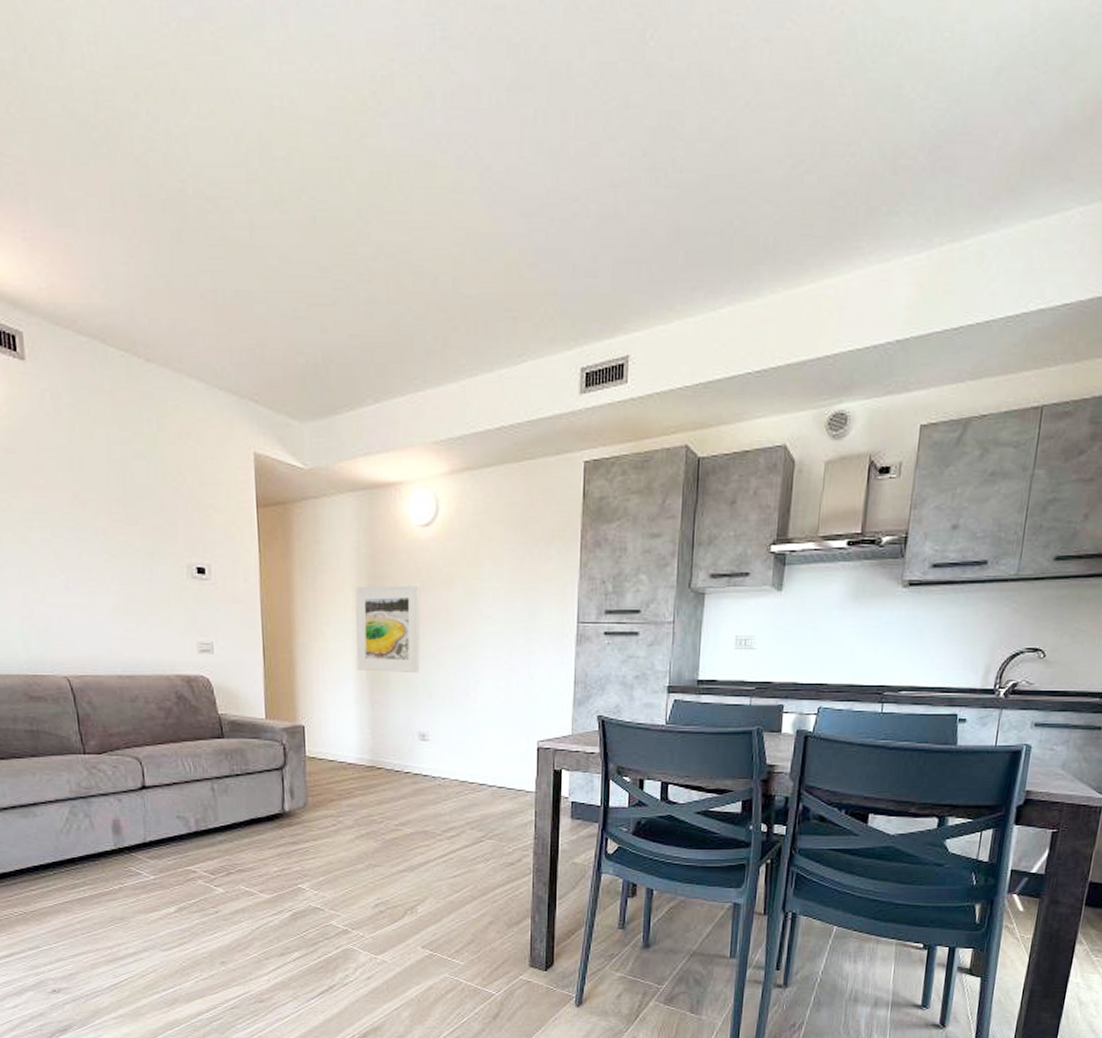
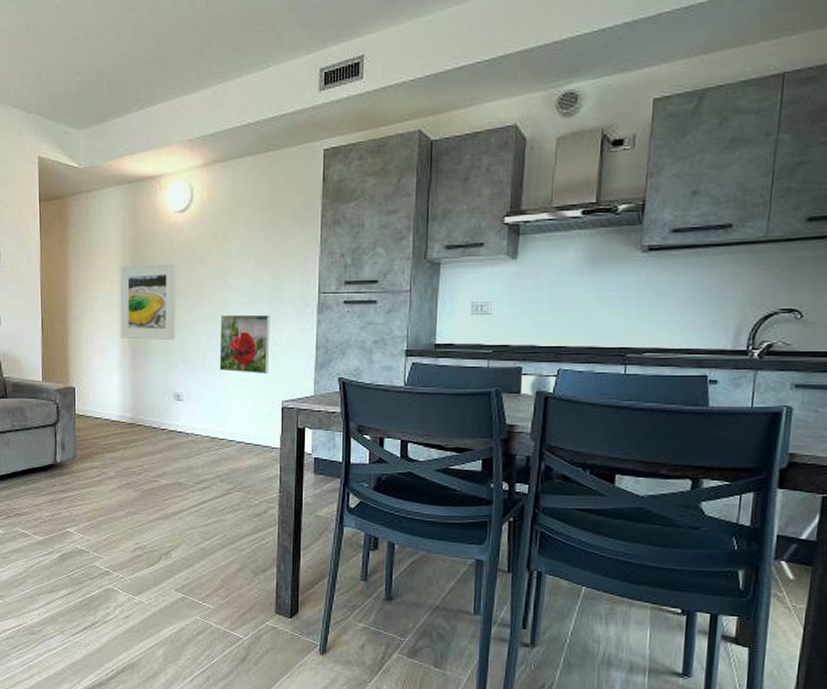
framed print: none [469,645,525,712] -> present [219,314,270,375]

